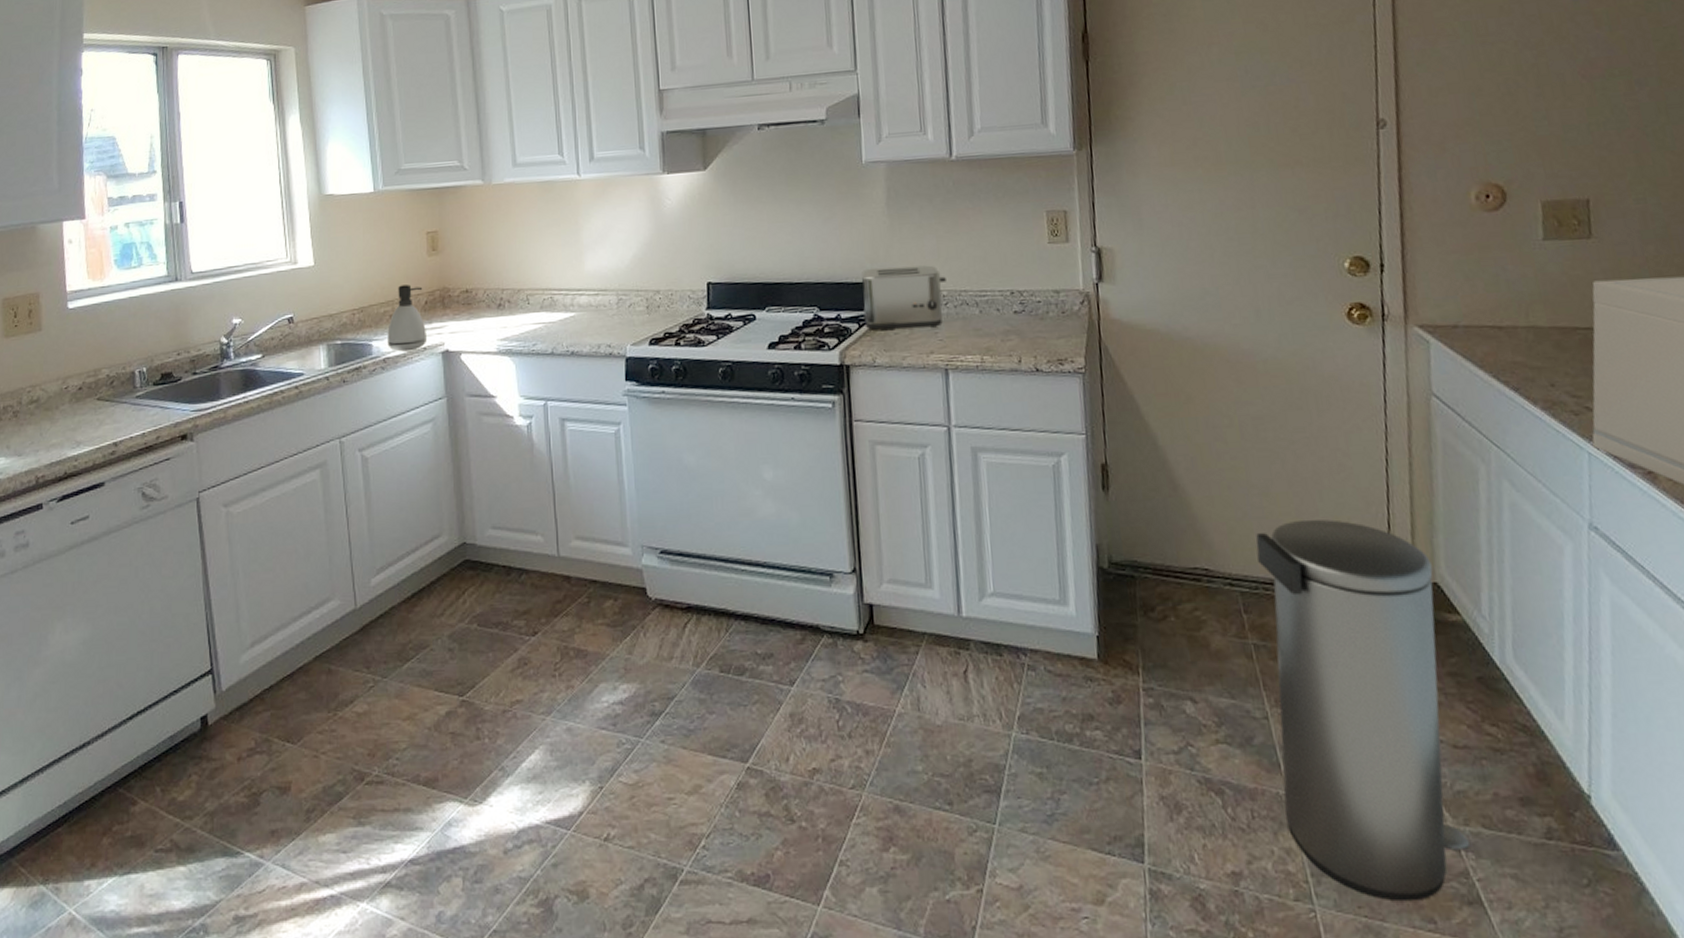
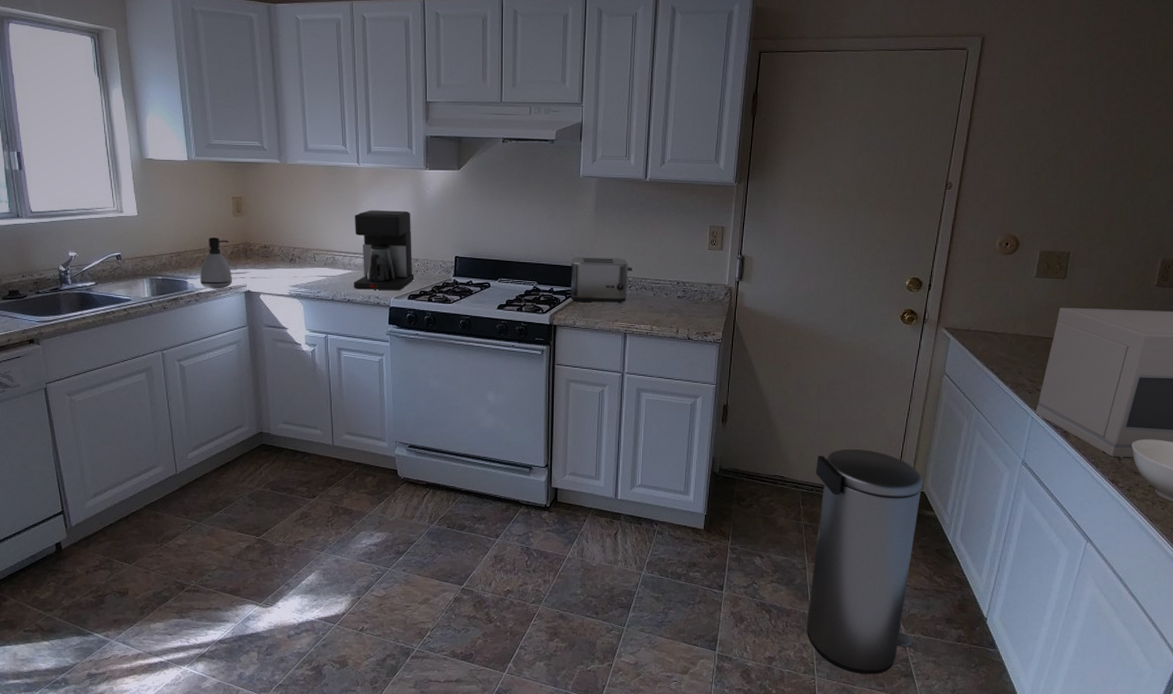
coffee maker: none [577,228,656,338] -> present [354,210,414,291]

